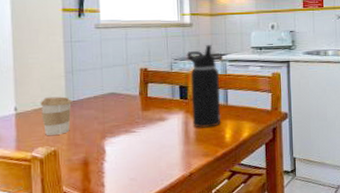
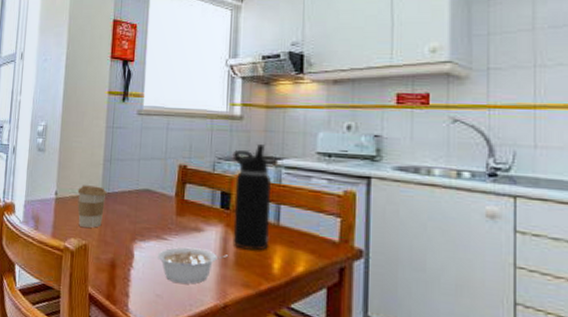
legume: none [128,134,190,165] -> present [158,247,229,284]

